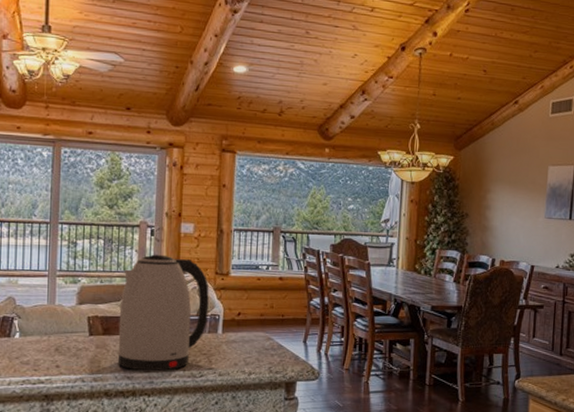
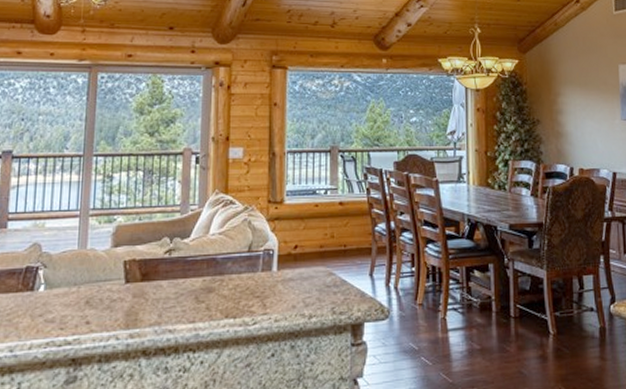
kettle: present [117,254,209,371] -> none [157,184,262,322]

